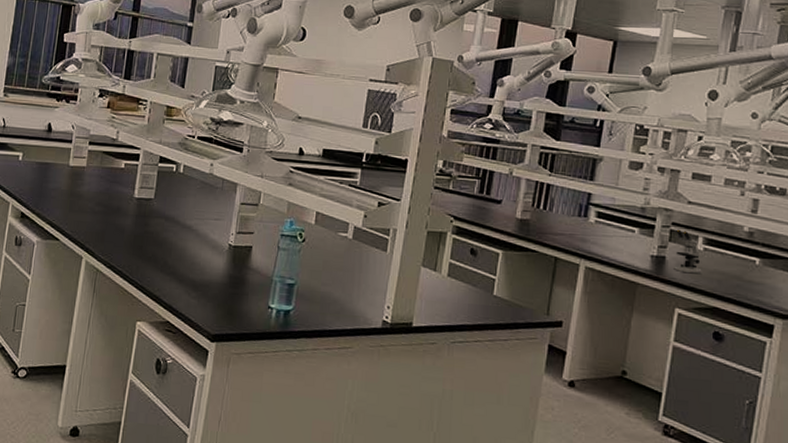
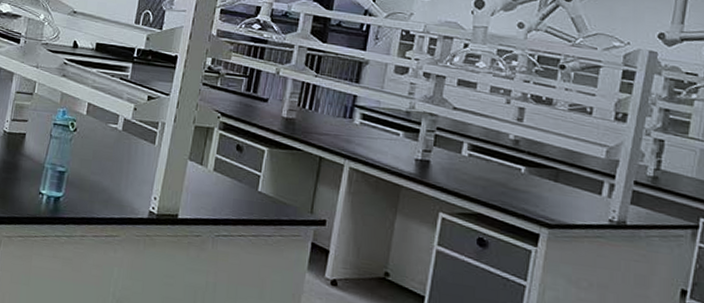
microscope: present [674,229,702,274] -> none [438,134,467,180]

